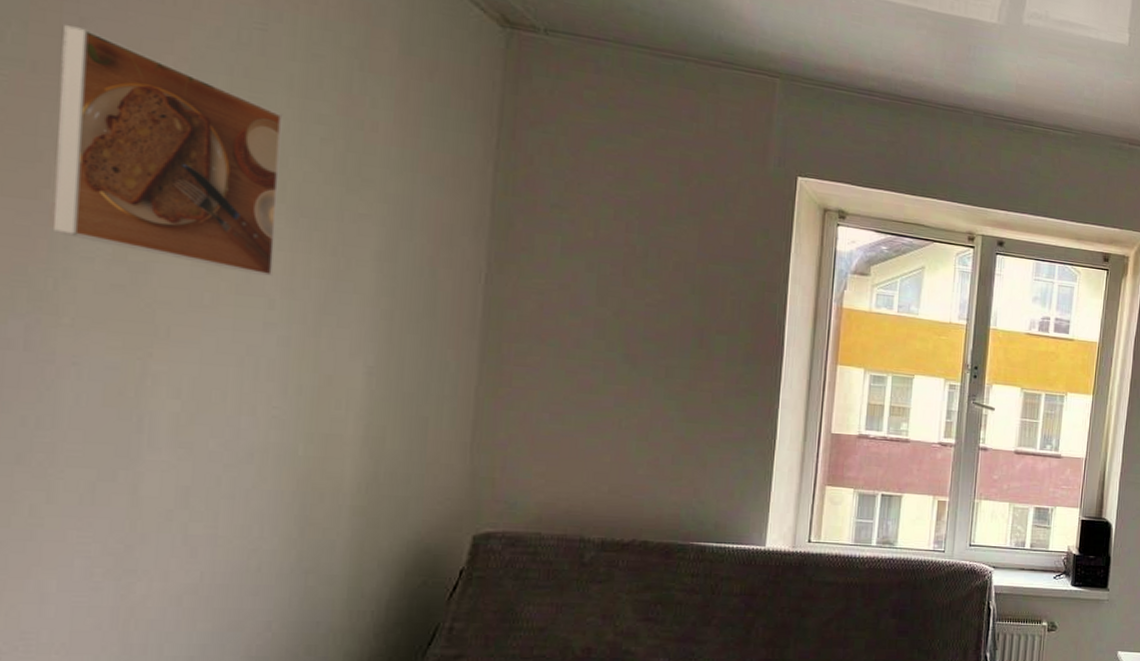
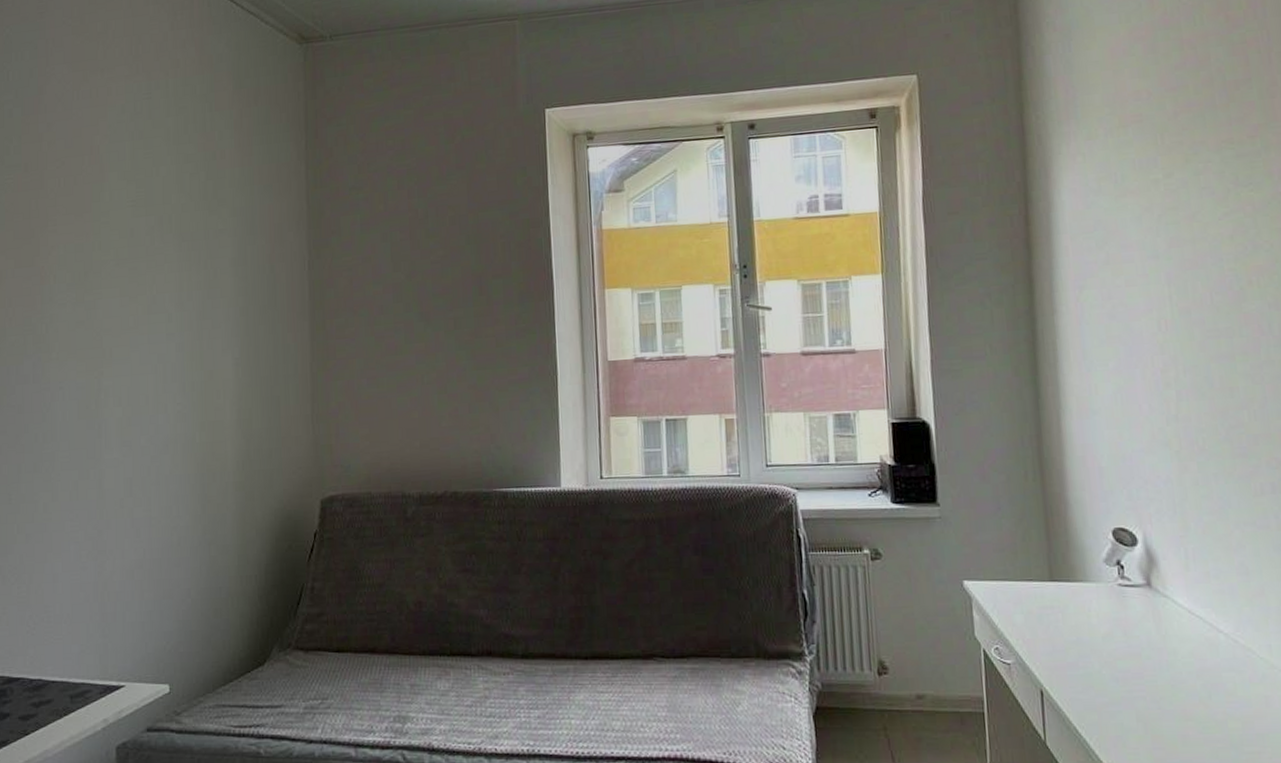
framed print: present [52,23,283,276] -> none [39,130,170,296]

